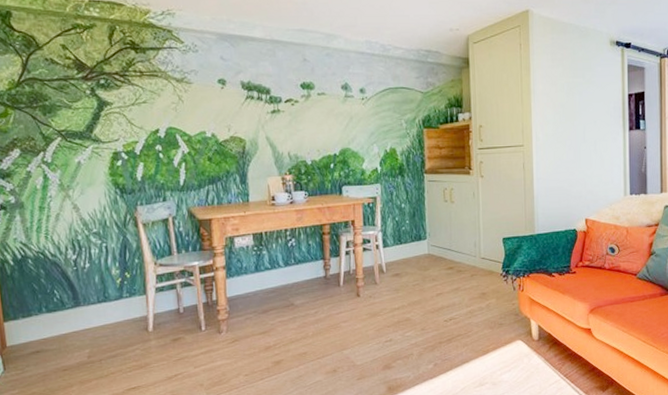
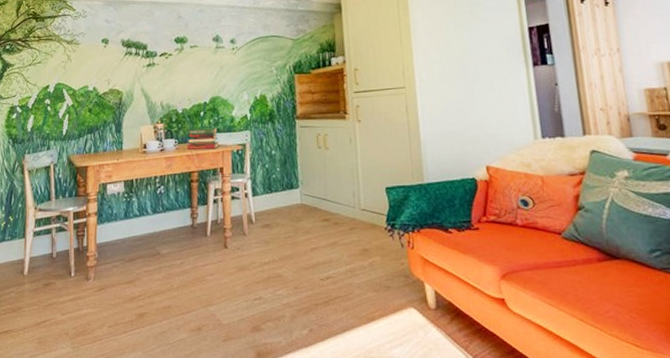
books: none [317,180,350,203] -> present [187,127,219,151]

